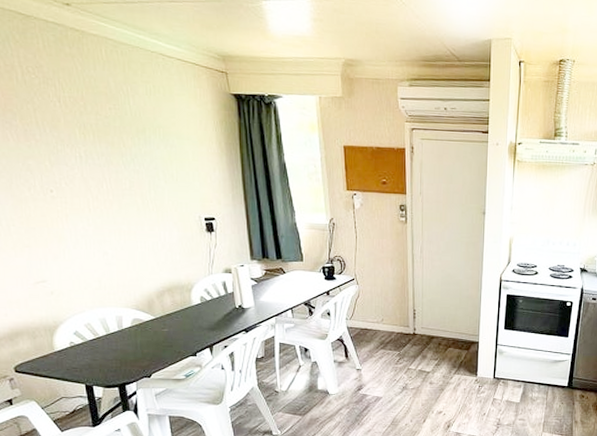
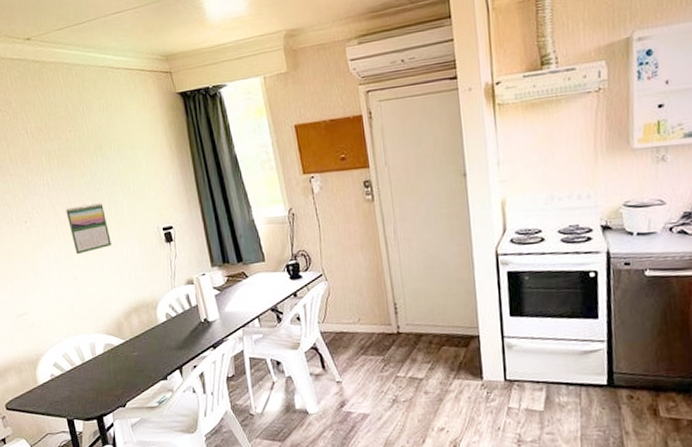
calendar: none [99,184,148,231] -> present [66,203,112,255]

